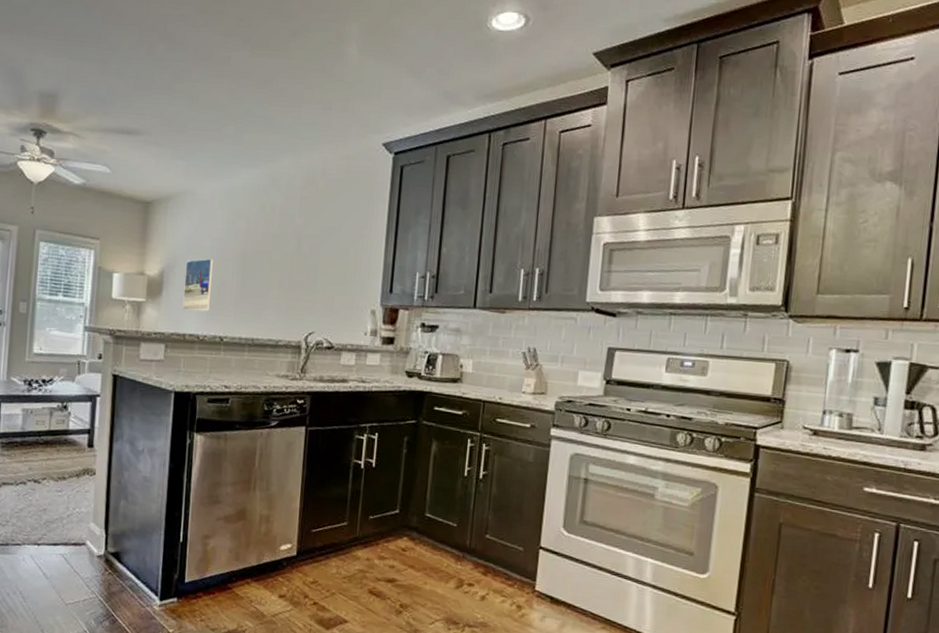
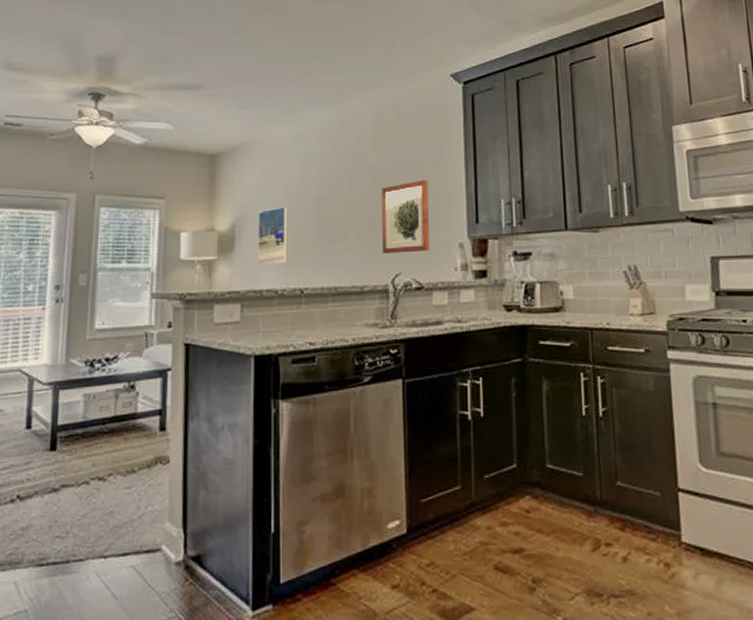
wall art: none [299,246,349,315] -> present [382,180,430,254]

